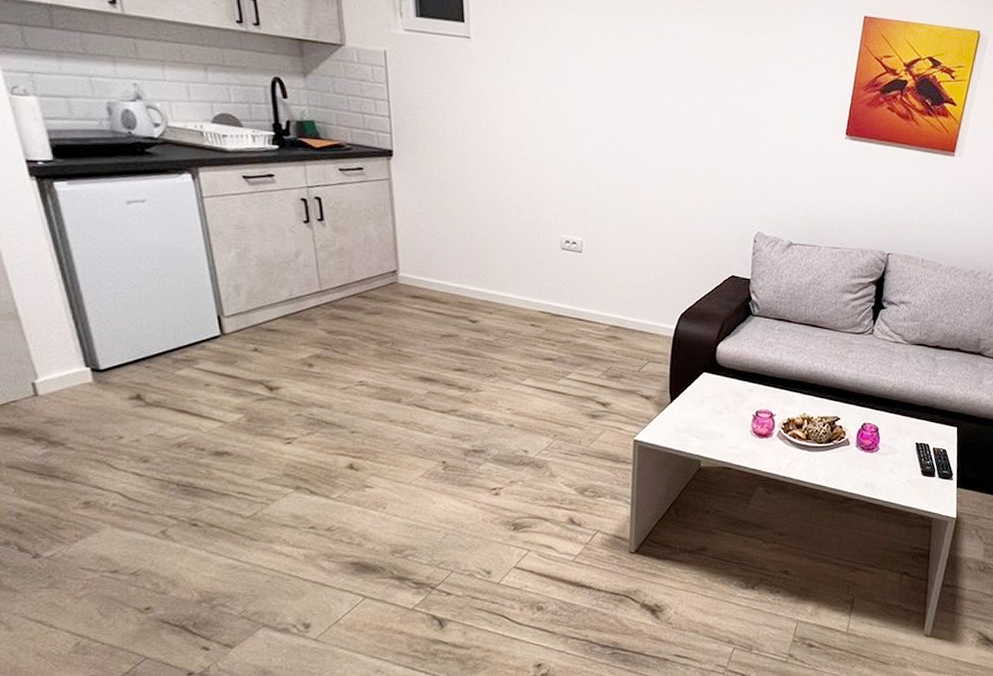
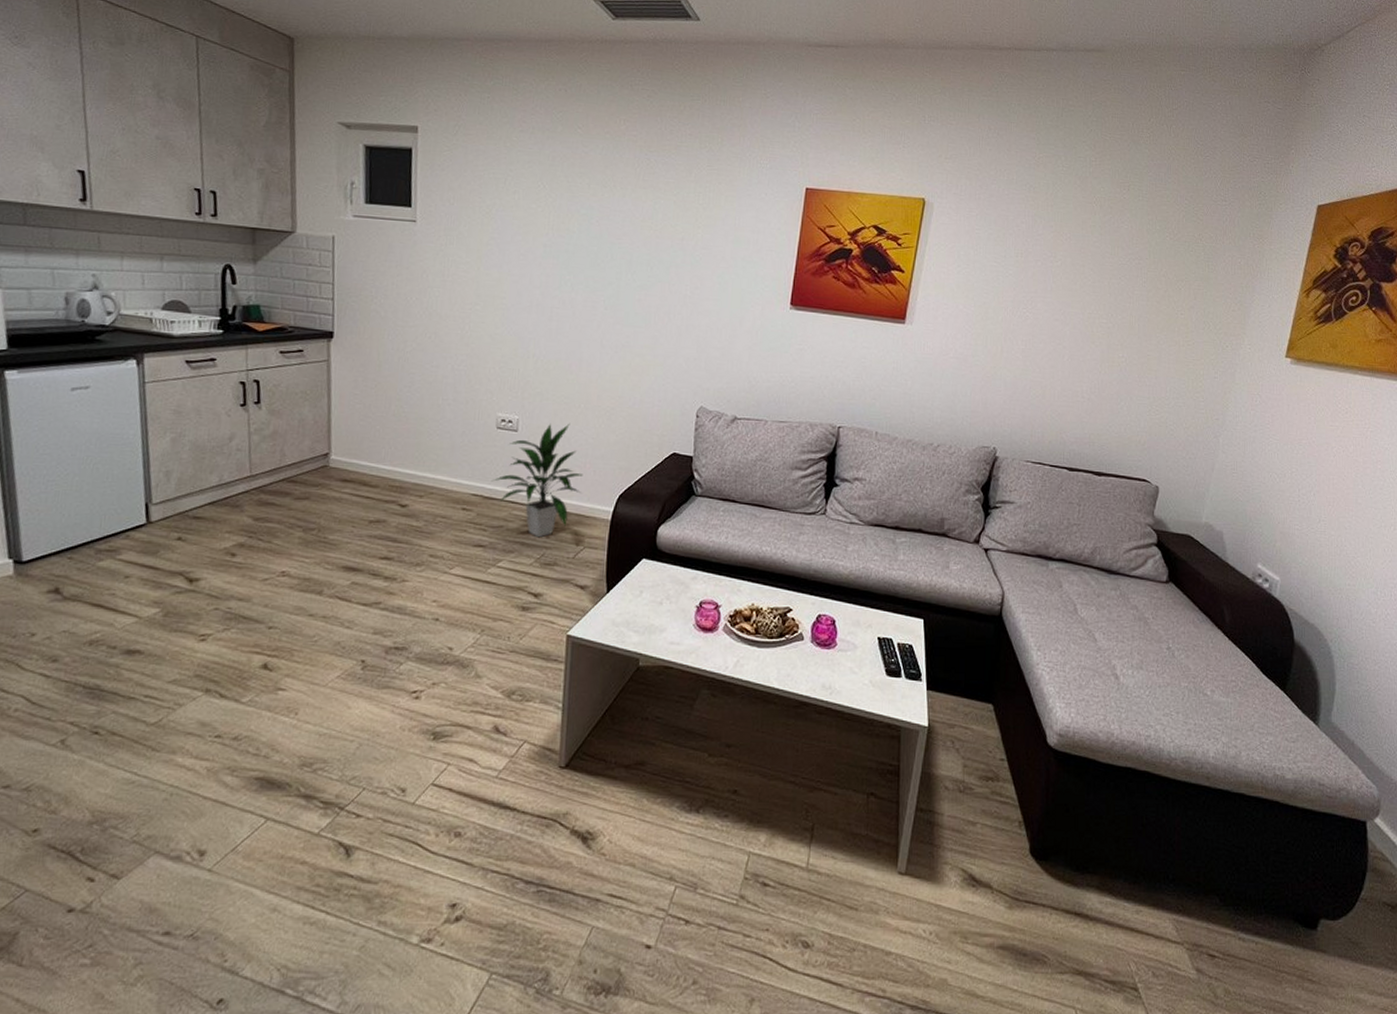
indoor plant: none [558,245,646,353] -> present [491,423,583,538]

